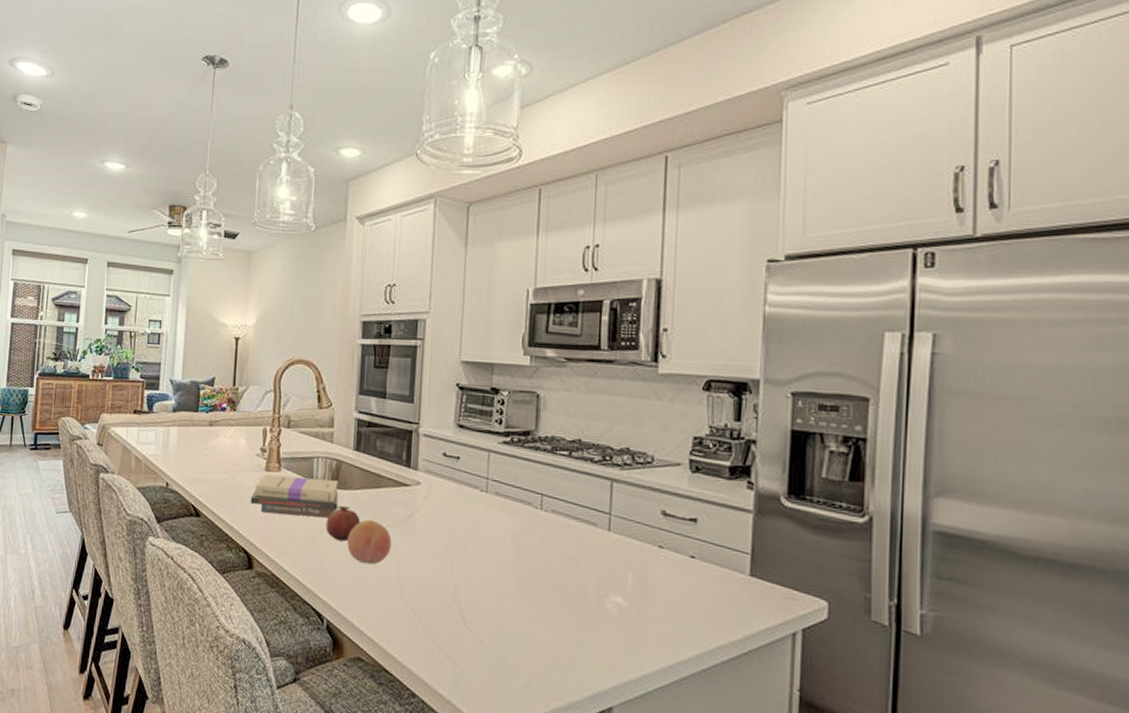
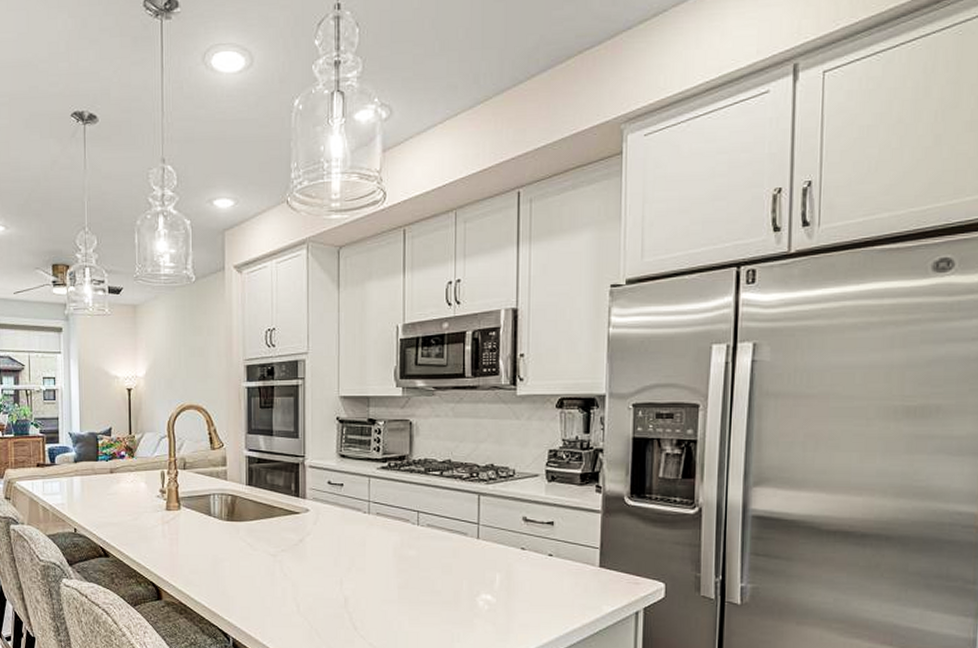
books: present [250,474,339,518] -> none [154,513,236,549]
fruit: present [325,505,360,542] -> none [225,536,256,568]
fruit: present [347,519,392,565] -> none [246,546,286,586]

